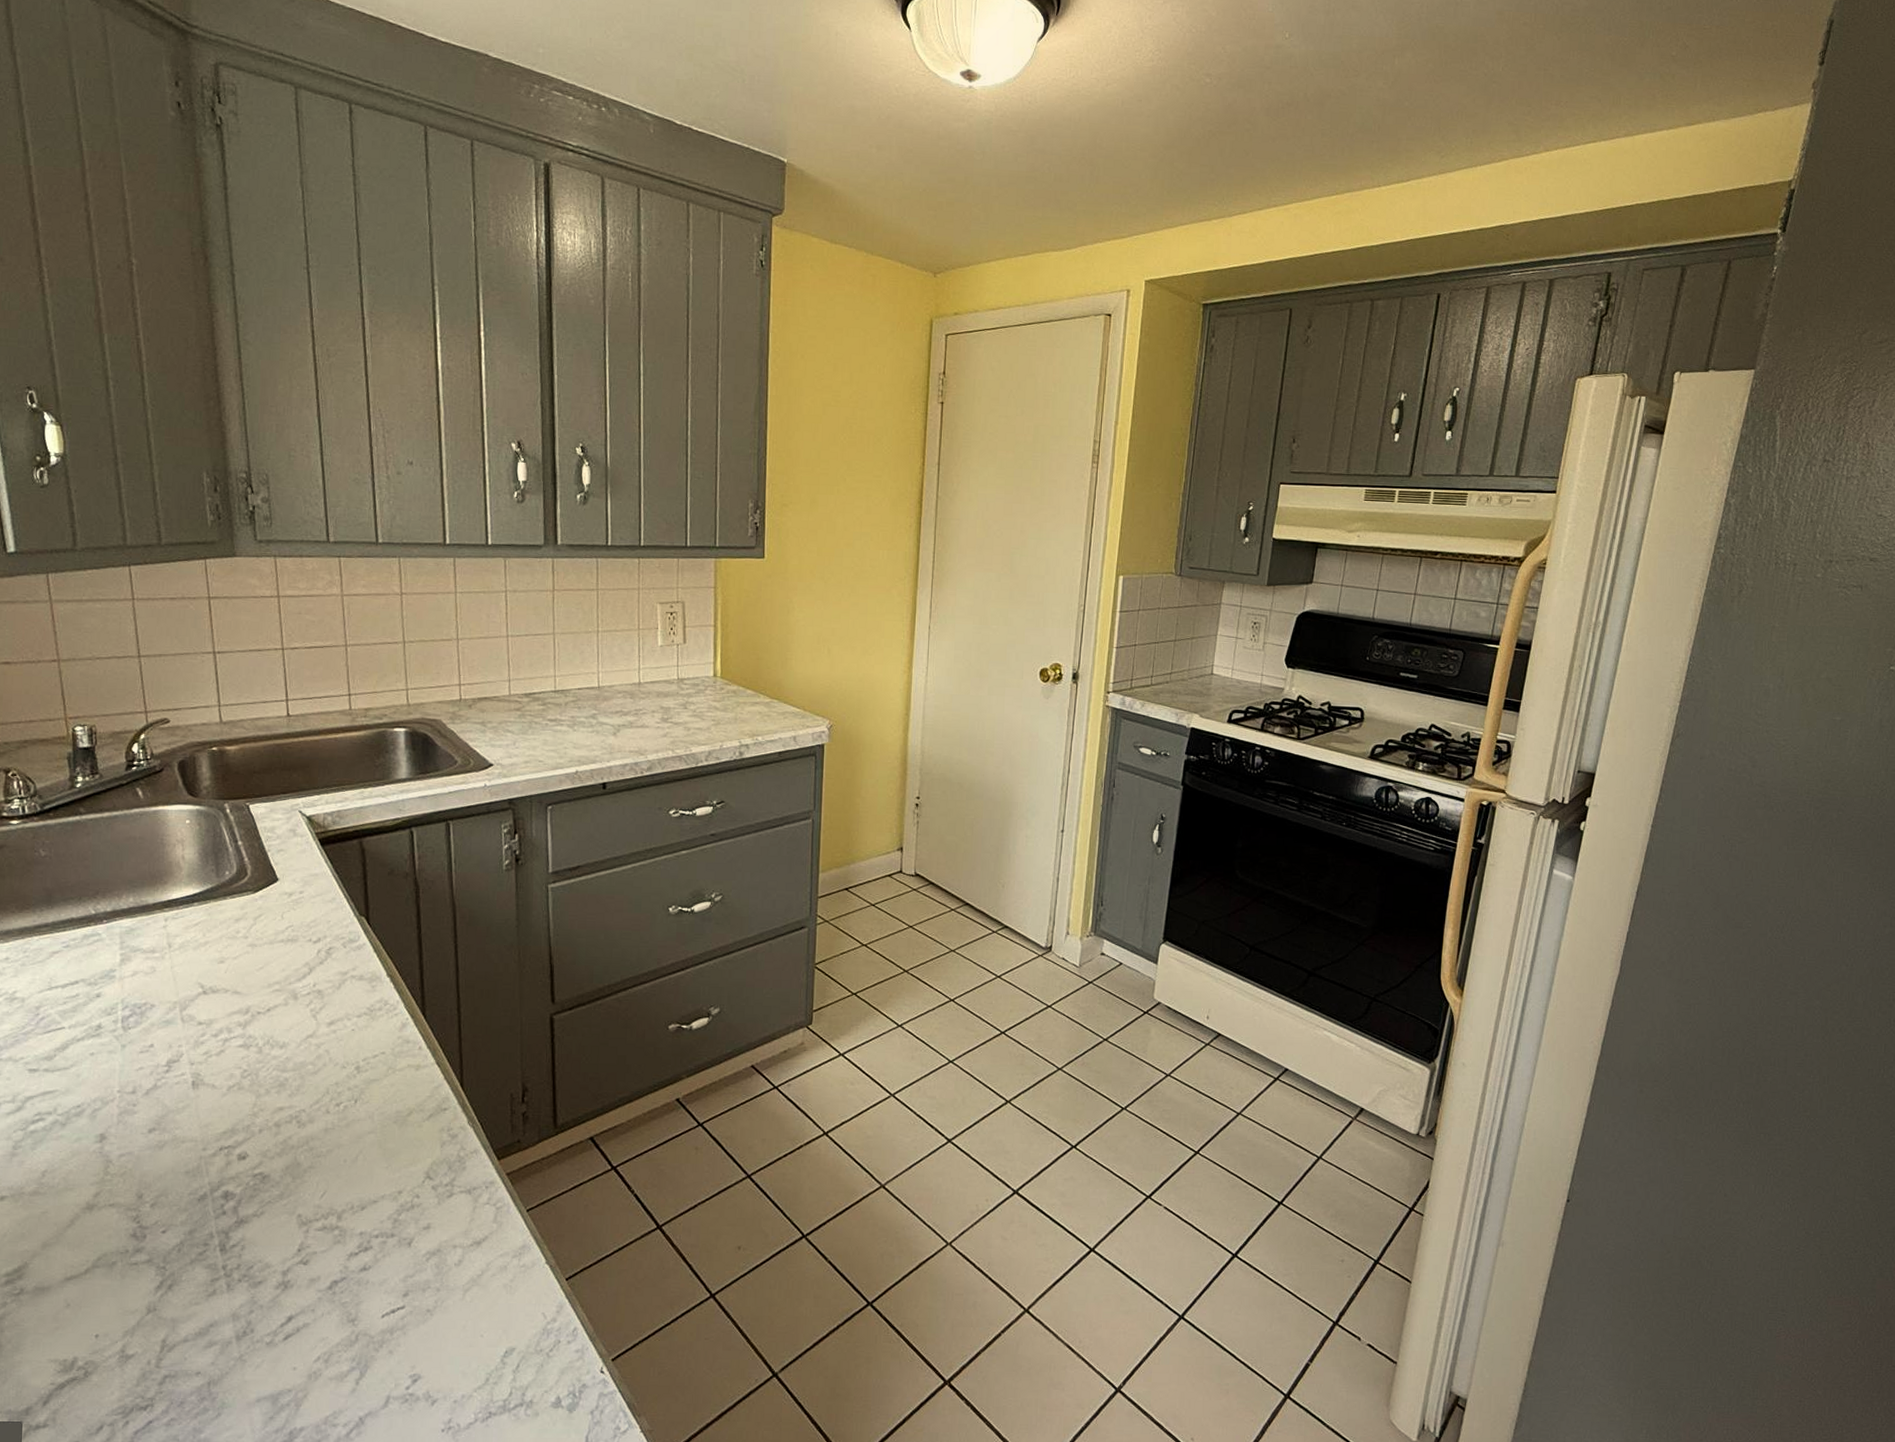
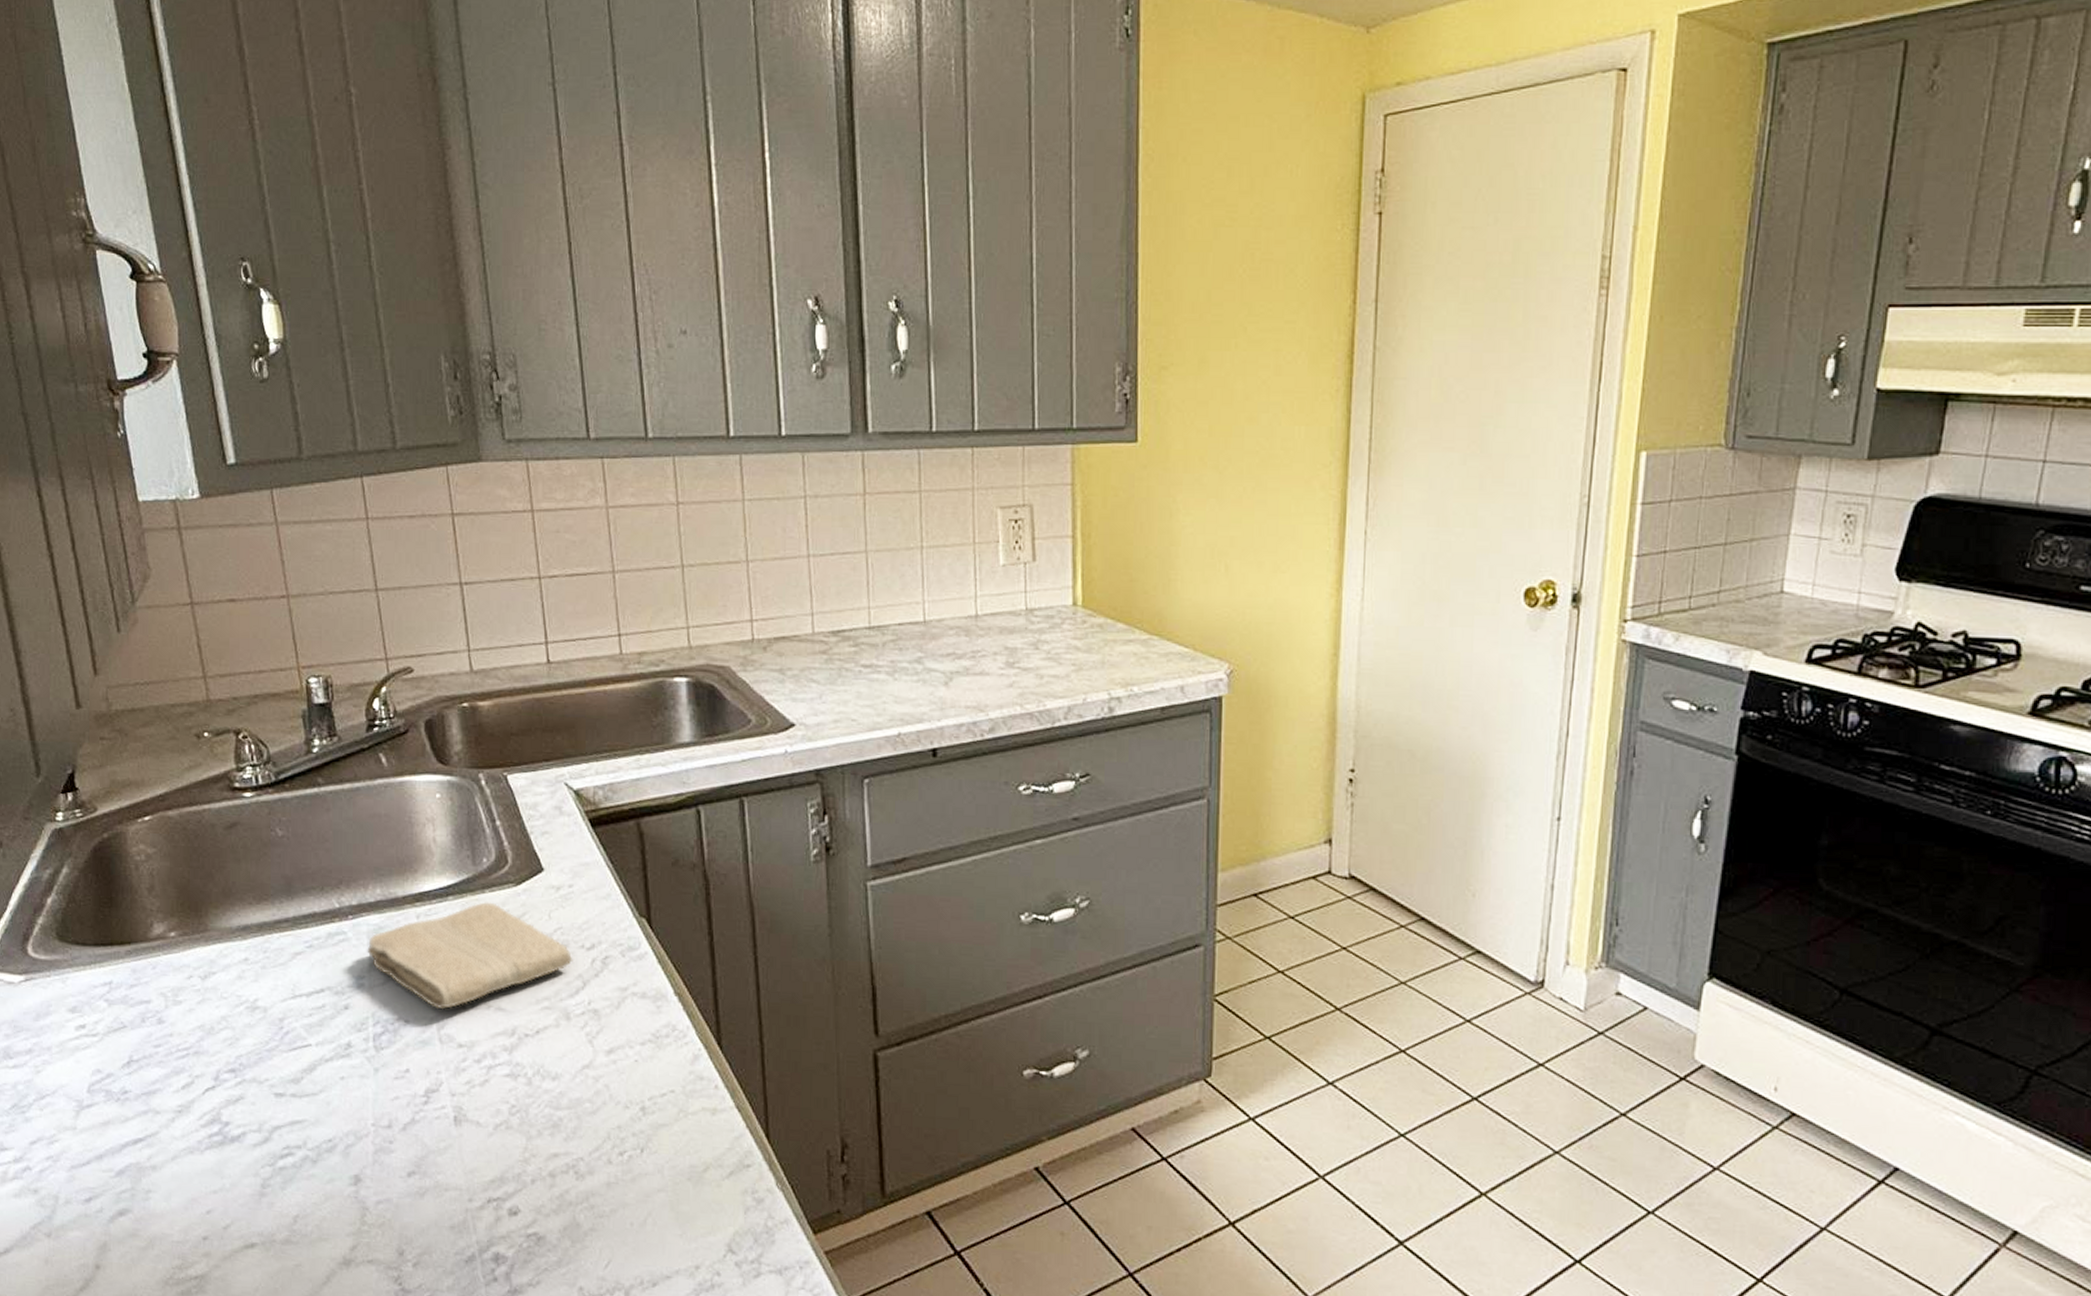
washcloth: none [119,907,302,994] -> present [367,902,573,1009]

